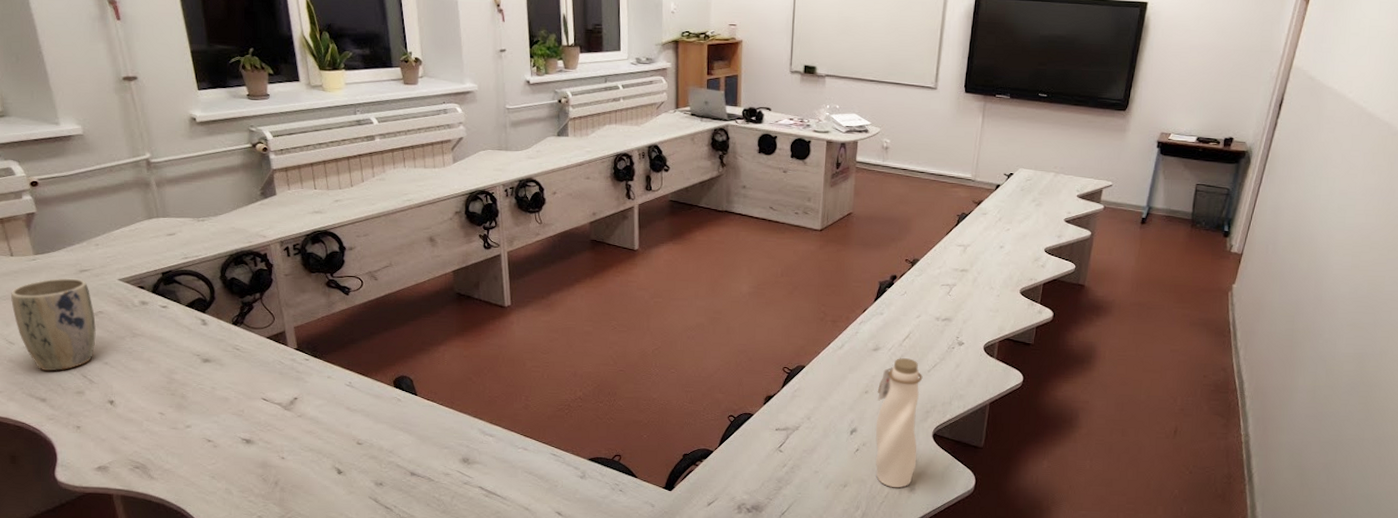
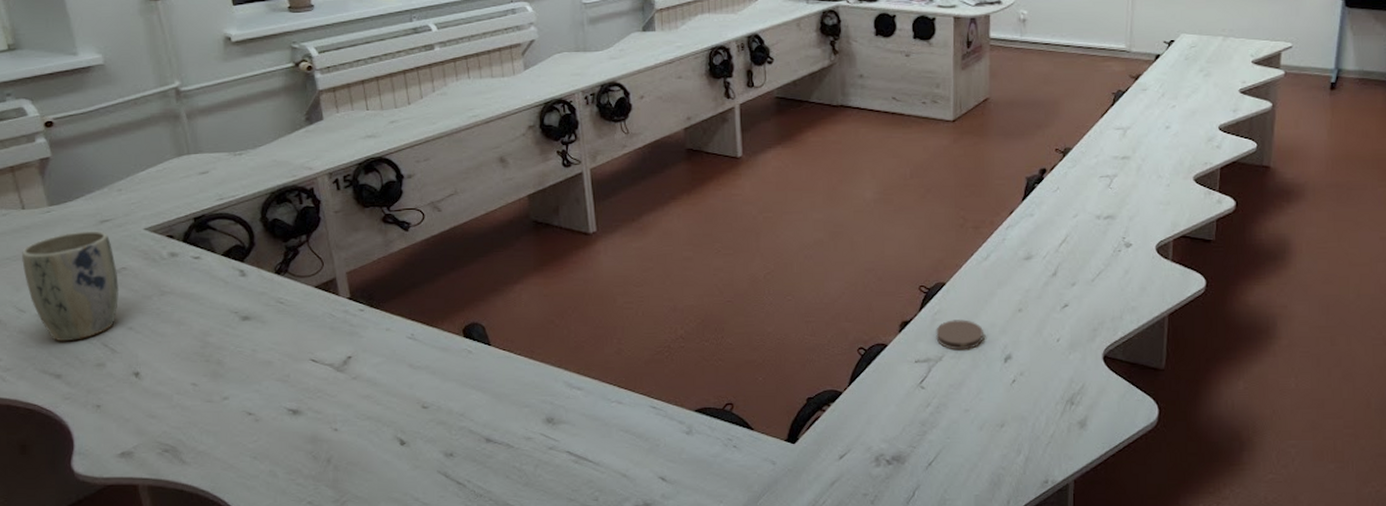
coaster: none [794,397,834,423] -> present [936,319,983,350]
water bottle: present [875,358,923,488] -> none [1033,266,1086,425]

